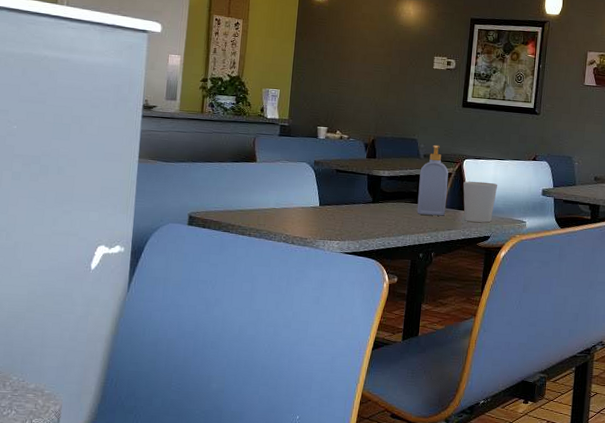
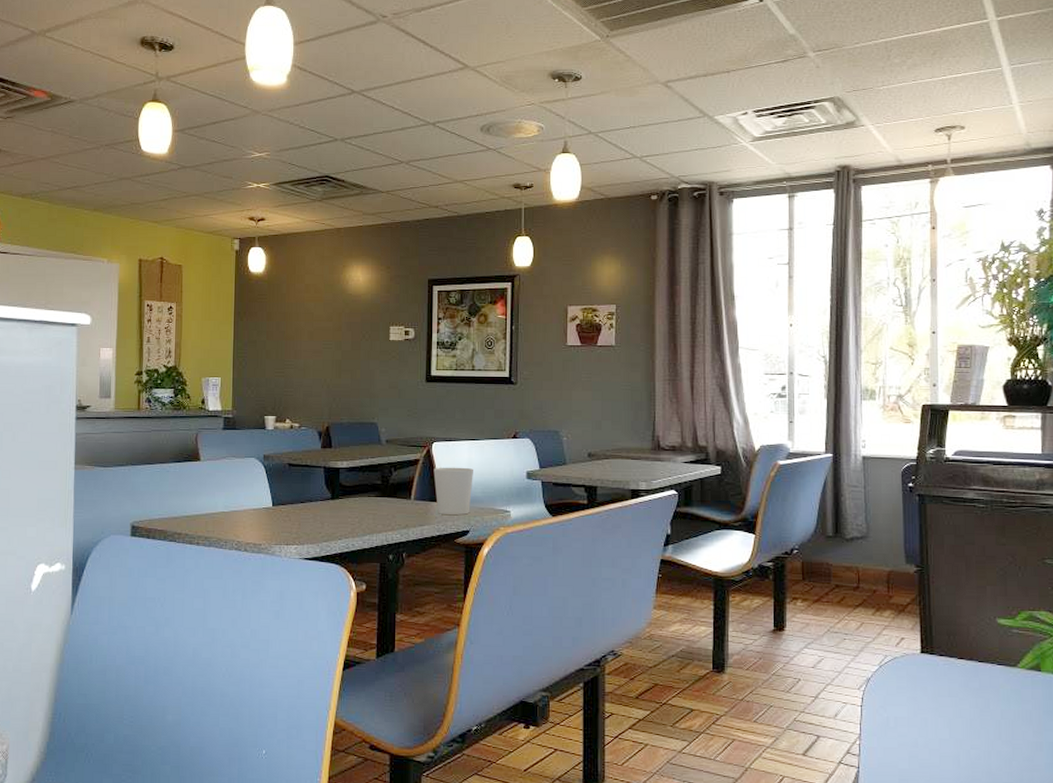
soap bottle: present [417,144,449,216] -> none [382,427,416,510]

